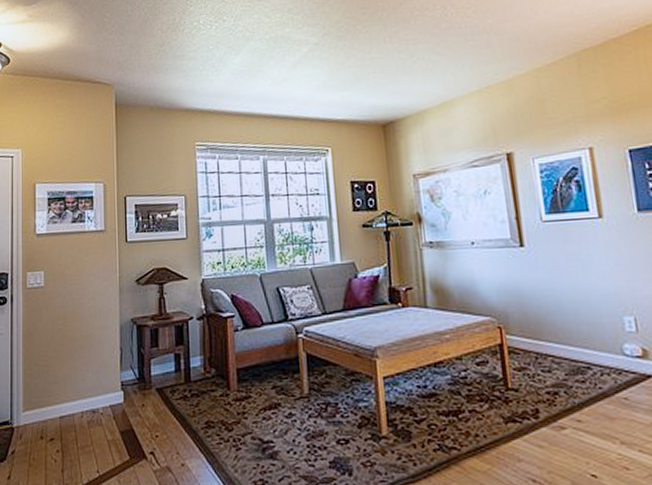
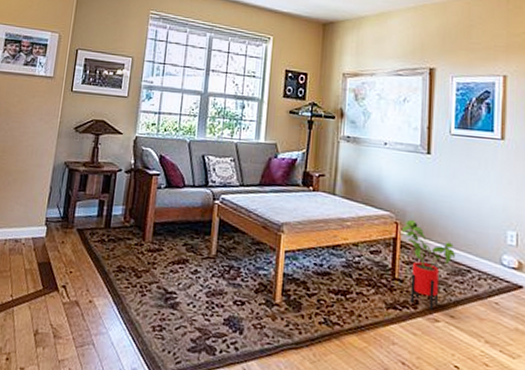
house plant: none [506,320,571,417] -> present [401,219,455,310]

